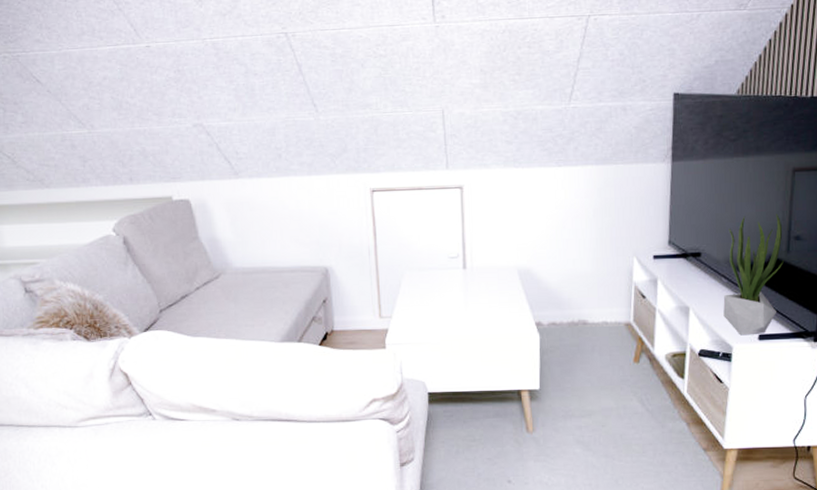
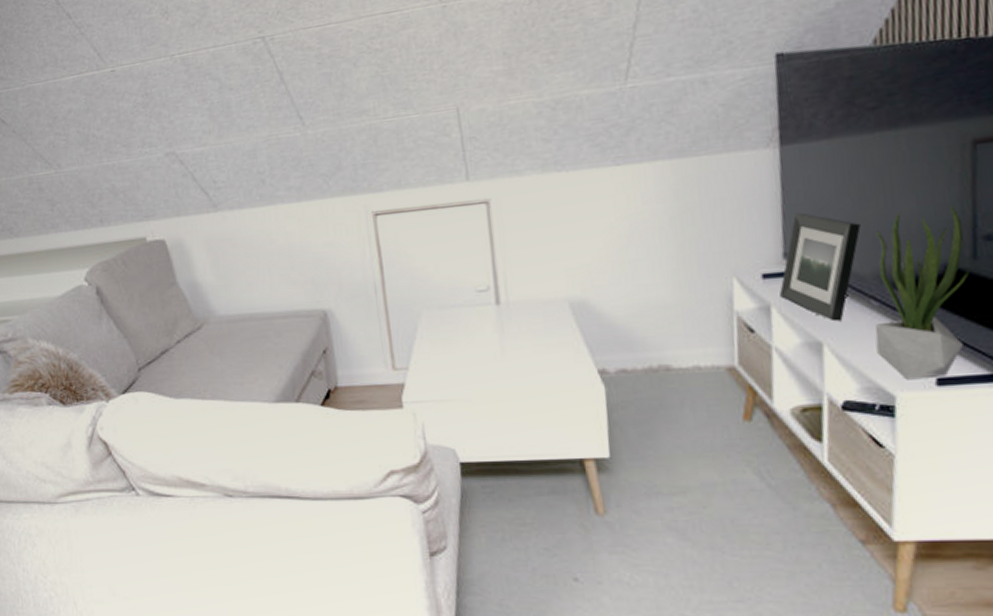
picture frame: none [664,212,719,292] -> present [780,213,861,322]

